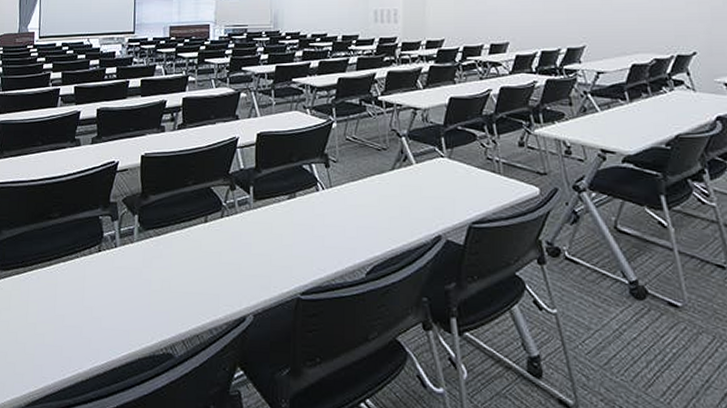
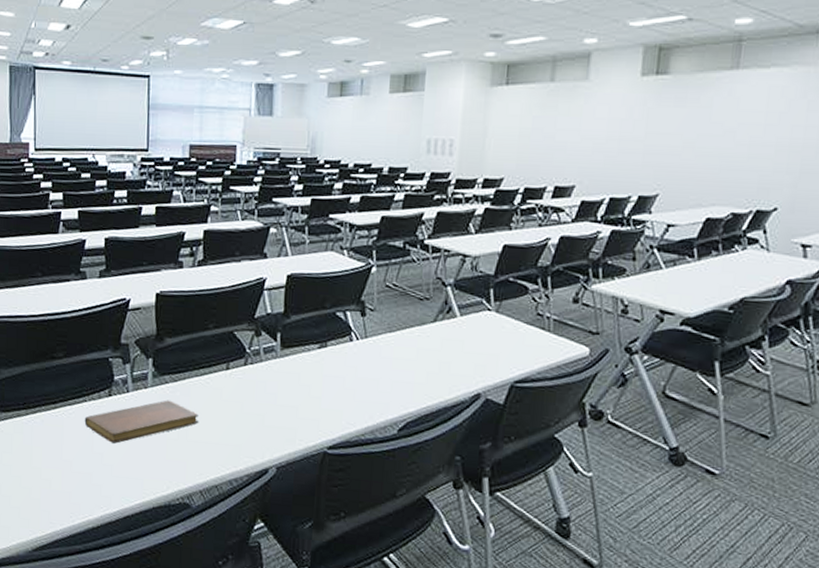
notebook: none [76,253,180,297] -> present [84,400,198,444]

